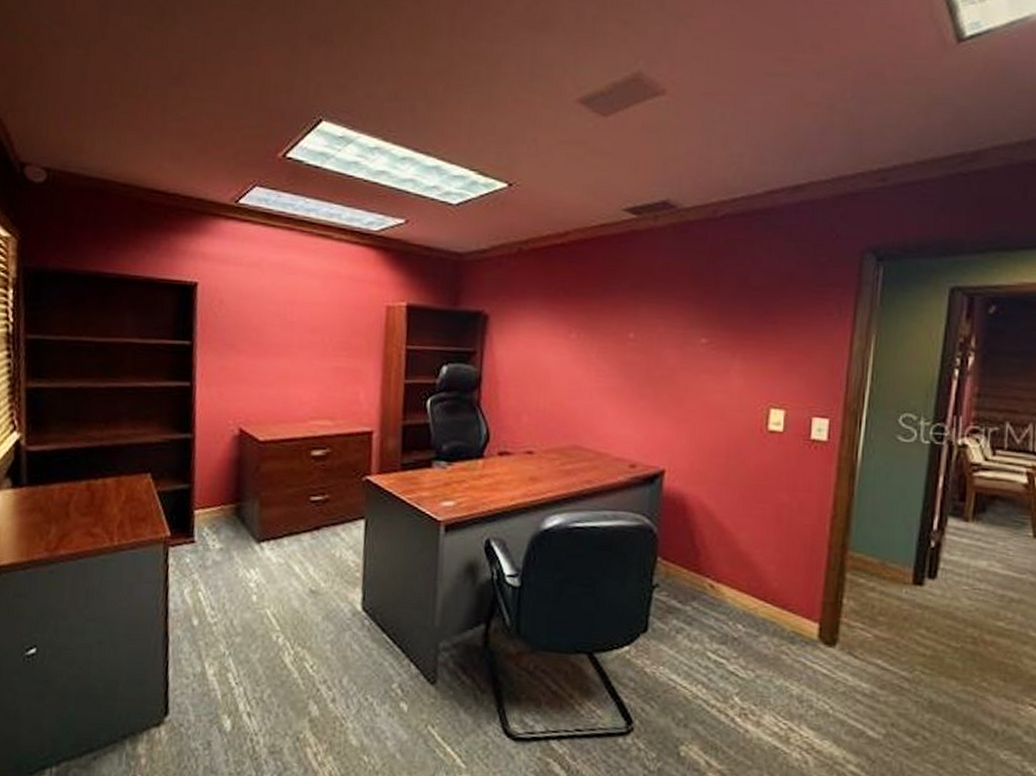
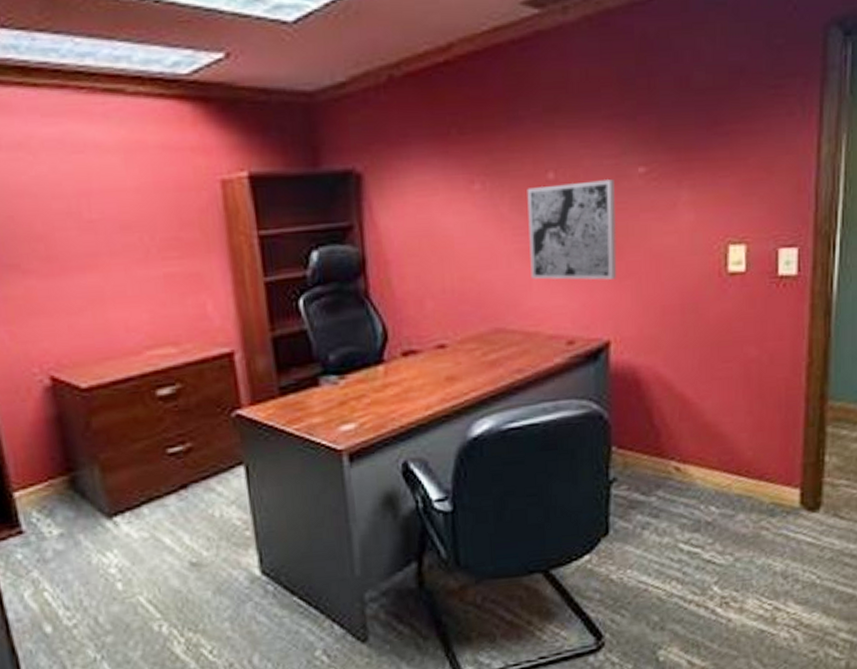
wall art: none [607,342,681,422] -> present [527,178,617,280]

